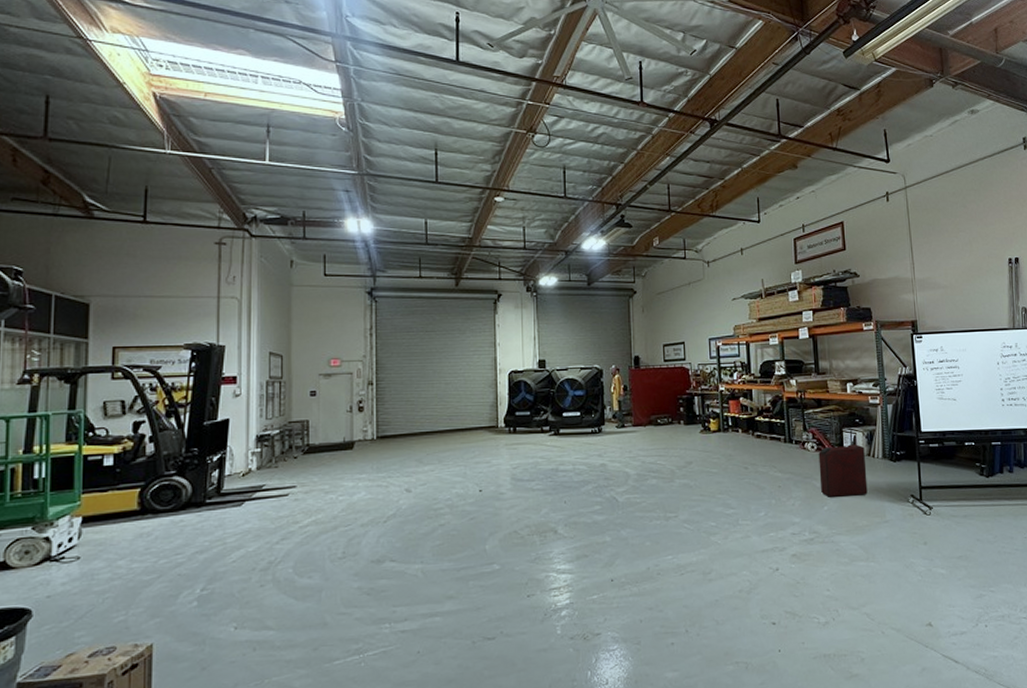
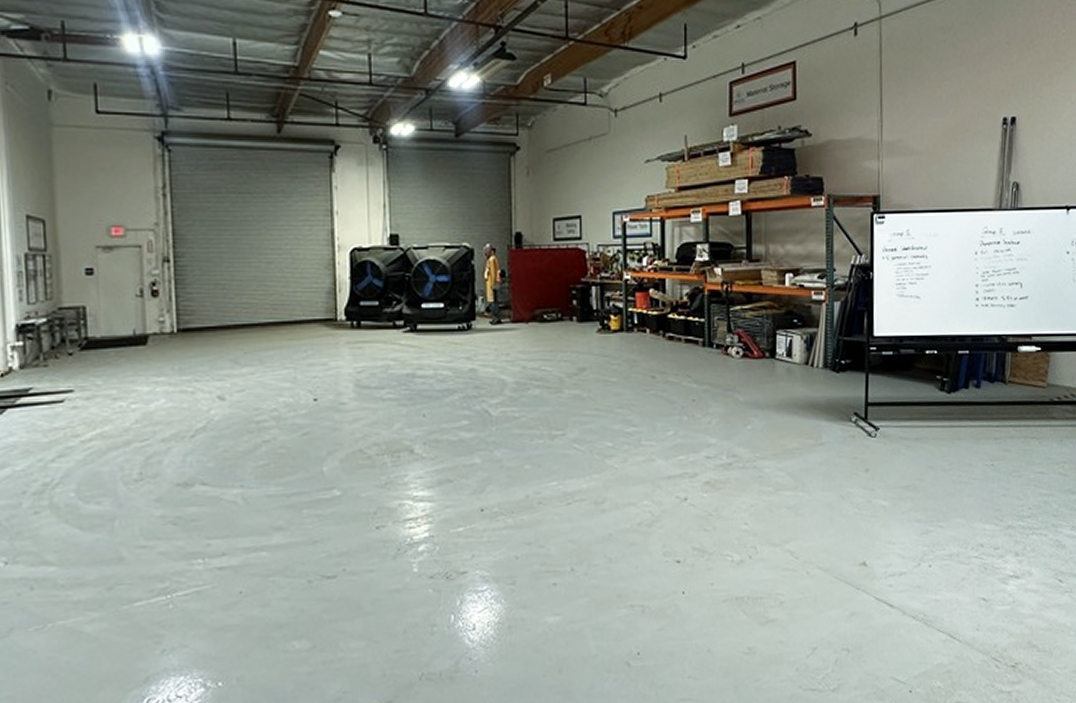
jerry can: present [818,444,868,497] -> none [744,350,803,414]

